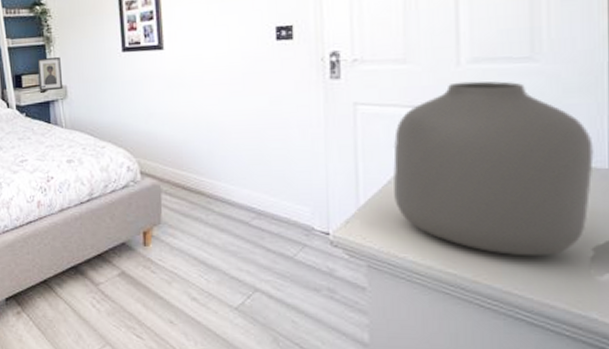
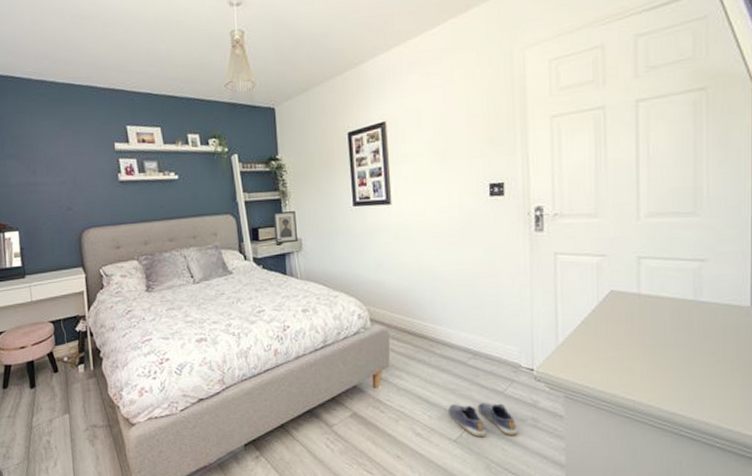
shoe: none [229,268,311,306] -> present [449,403,518,437]
vase: present [393,81,594,257] -> none [586,233,740,383]

